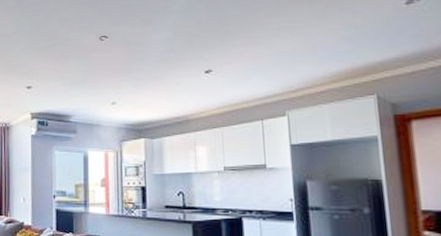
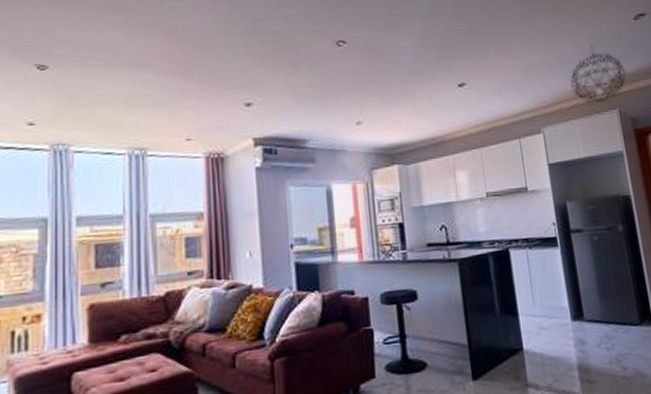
pendant light: none [323,30,391,88] -> present [570,43,627,103]

